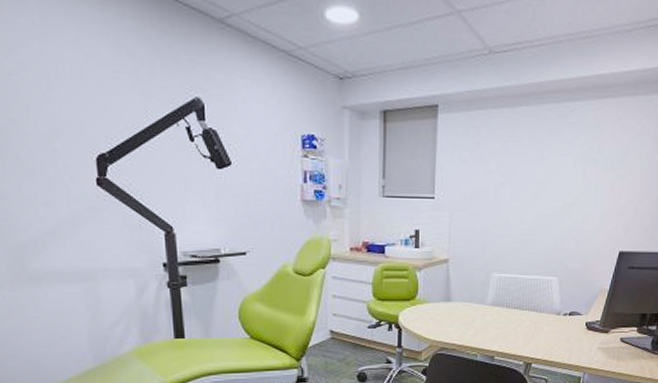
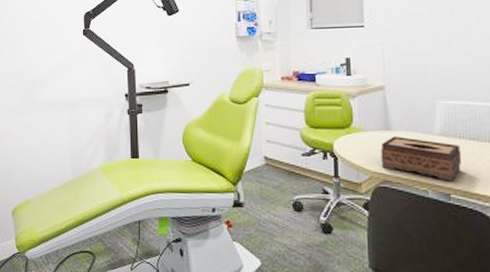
tissue box: none [440,307,507,345] -> present [380,136,462,181]

